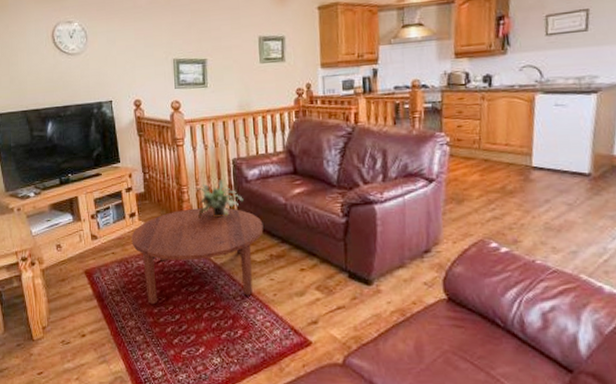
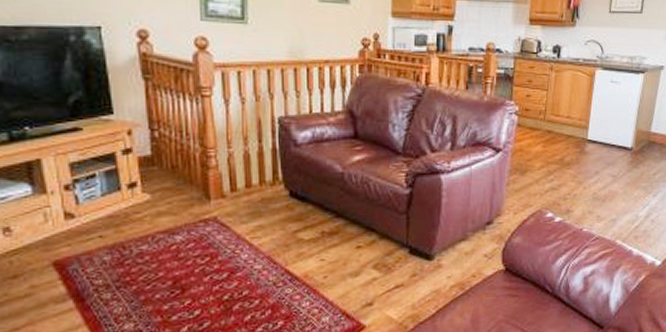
coffee table: present [131,207,264,305] -> none [130,176,315,301]
potted plant: present [196,178,243,220] -> none [227,140,291,191]

